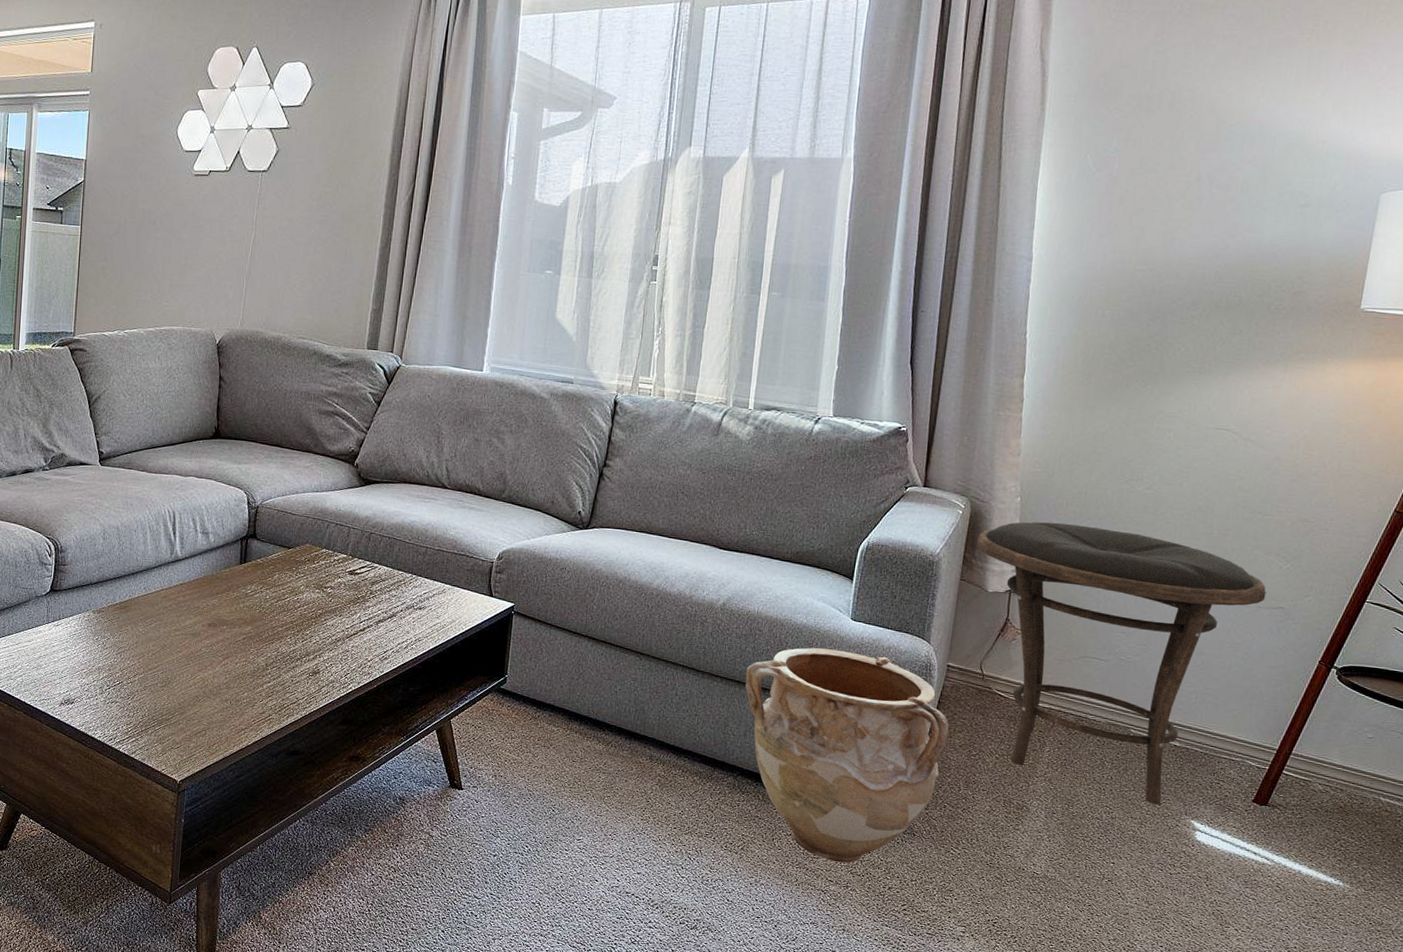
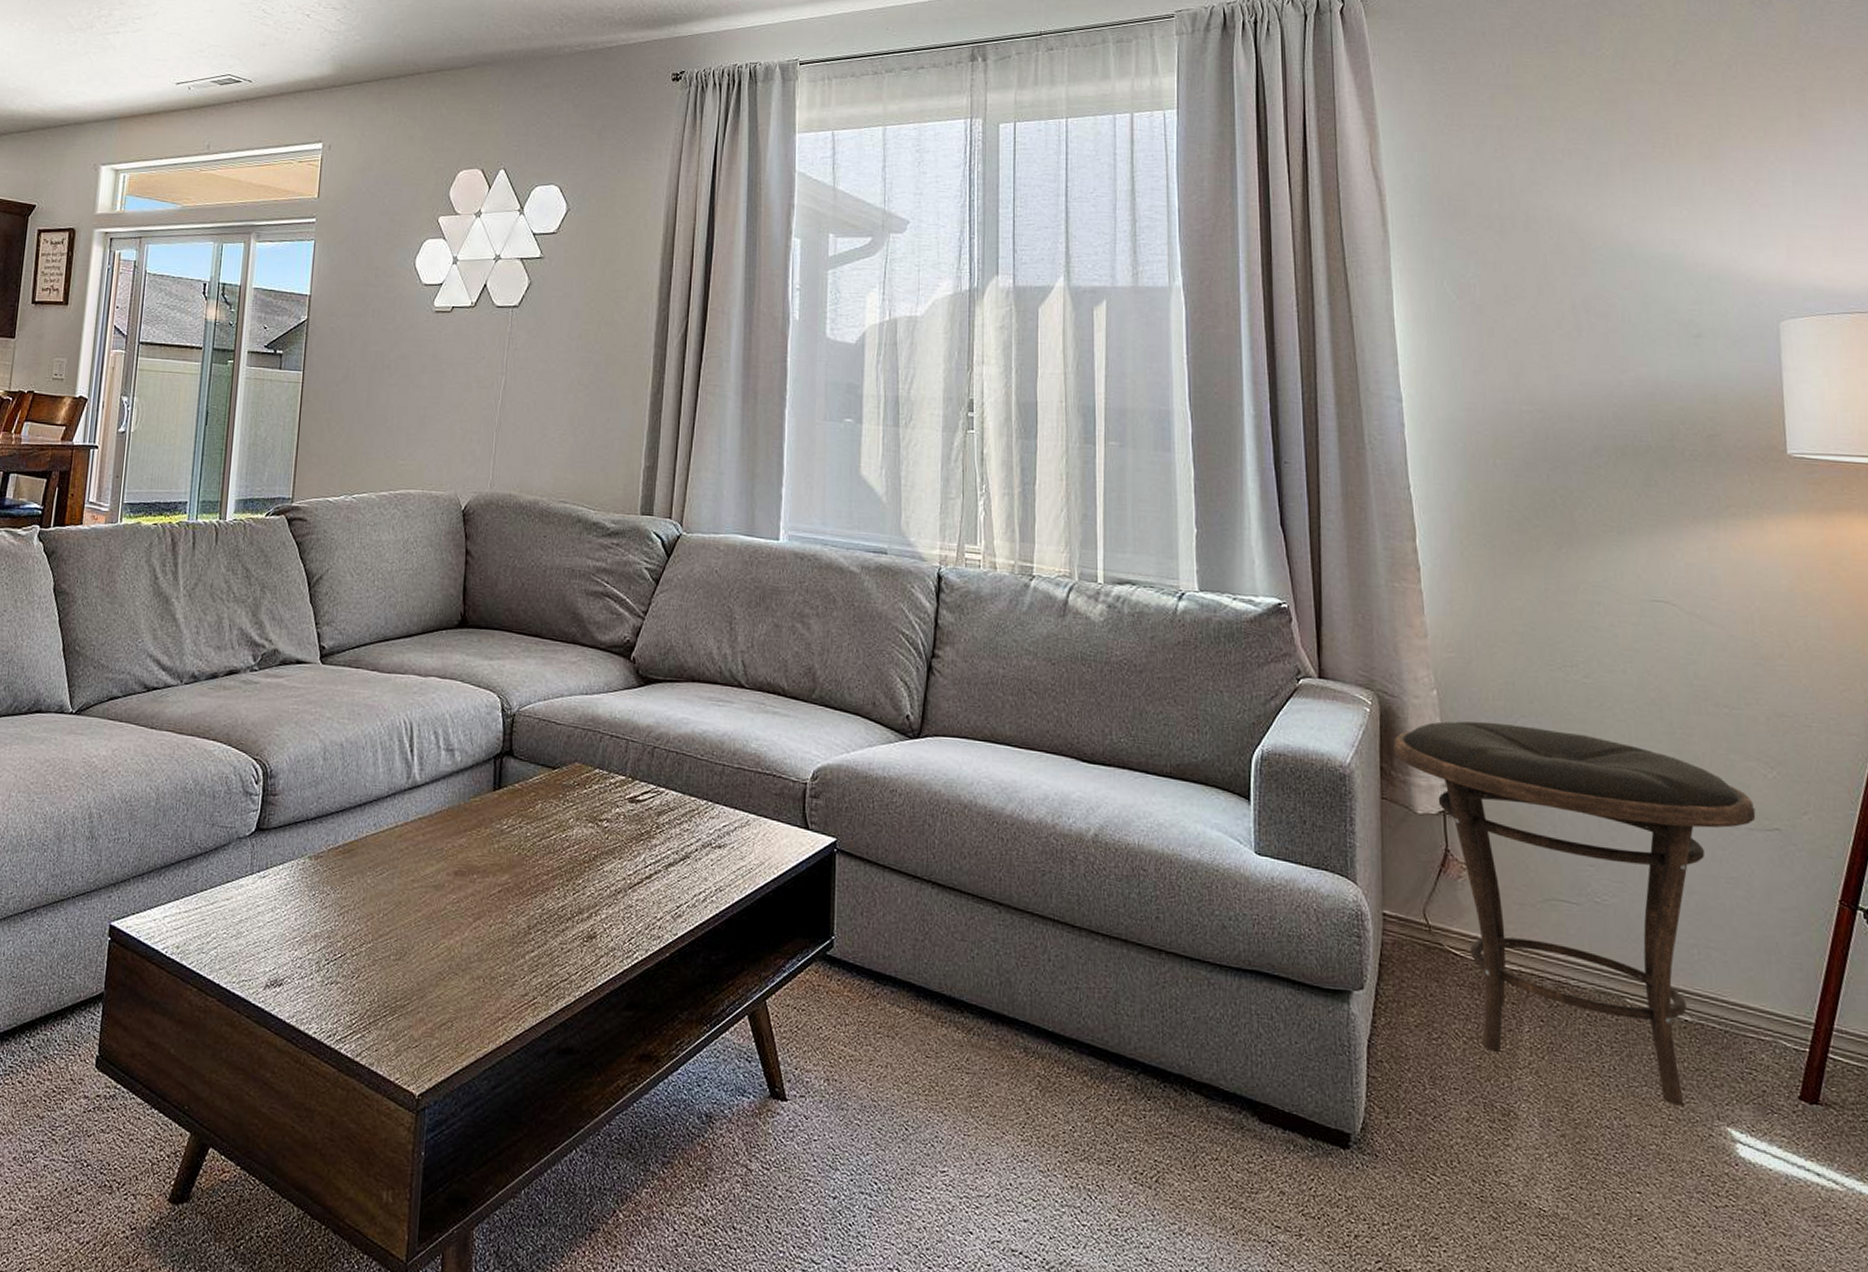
vase: present [745,647,950,863] -> none [1133,892,1400,1200]

